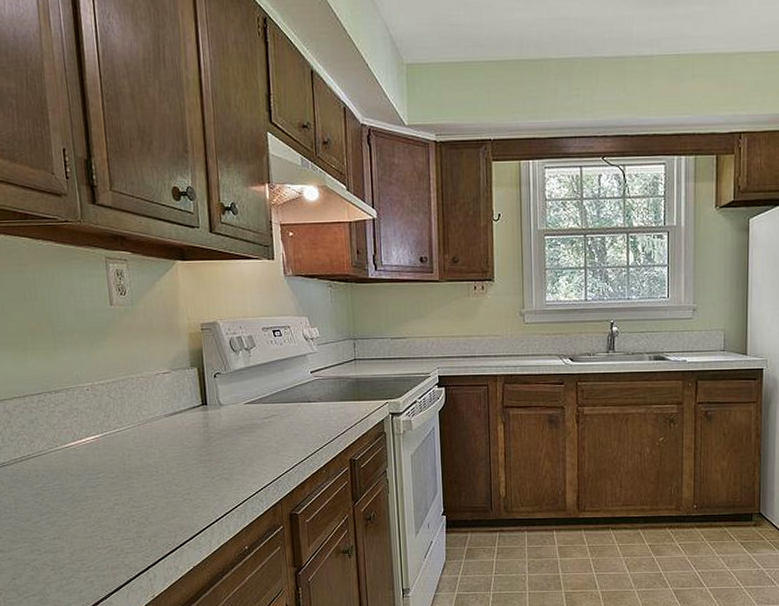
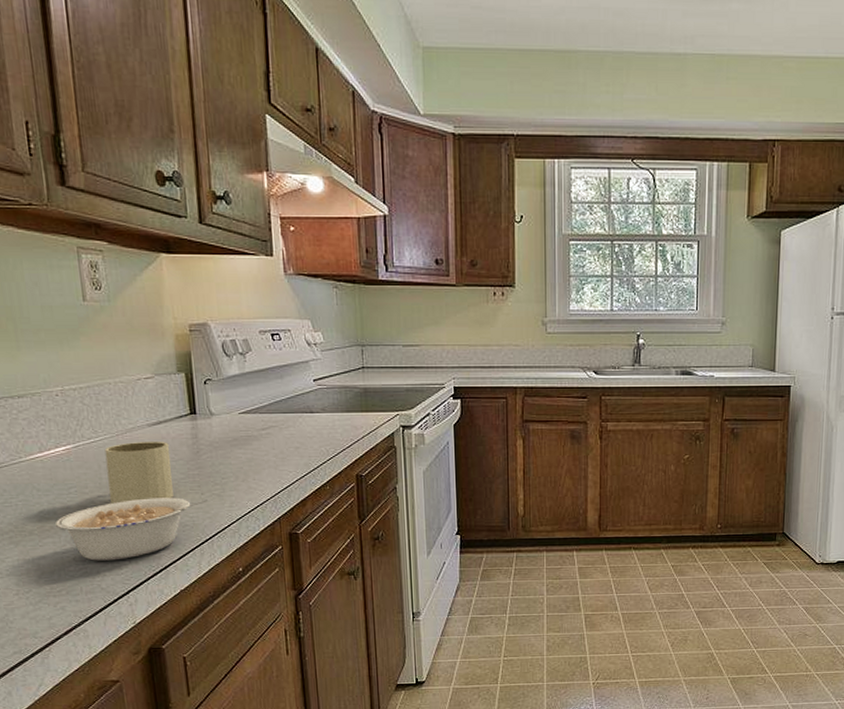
legume: none [85,481,217,540] -> present [55,497,207,561]
mug: none [128,430,187,487] -> present [104,441,174,504]

